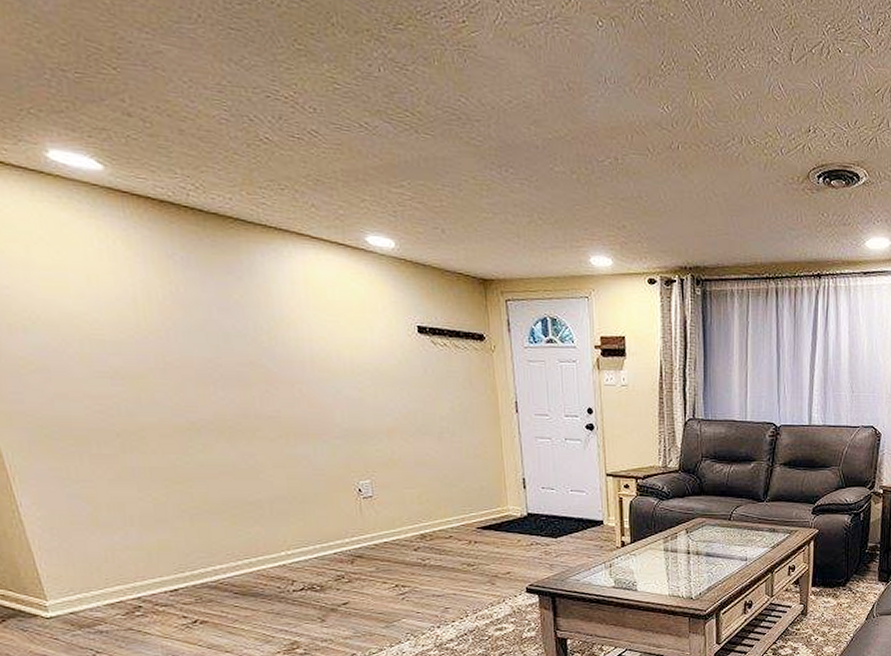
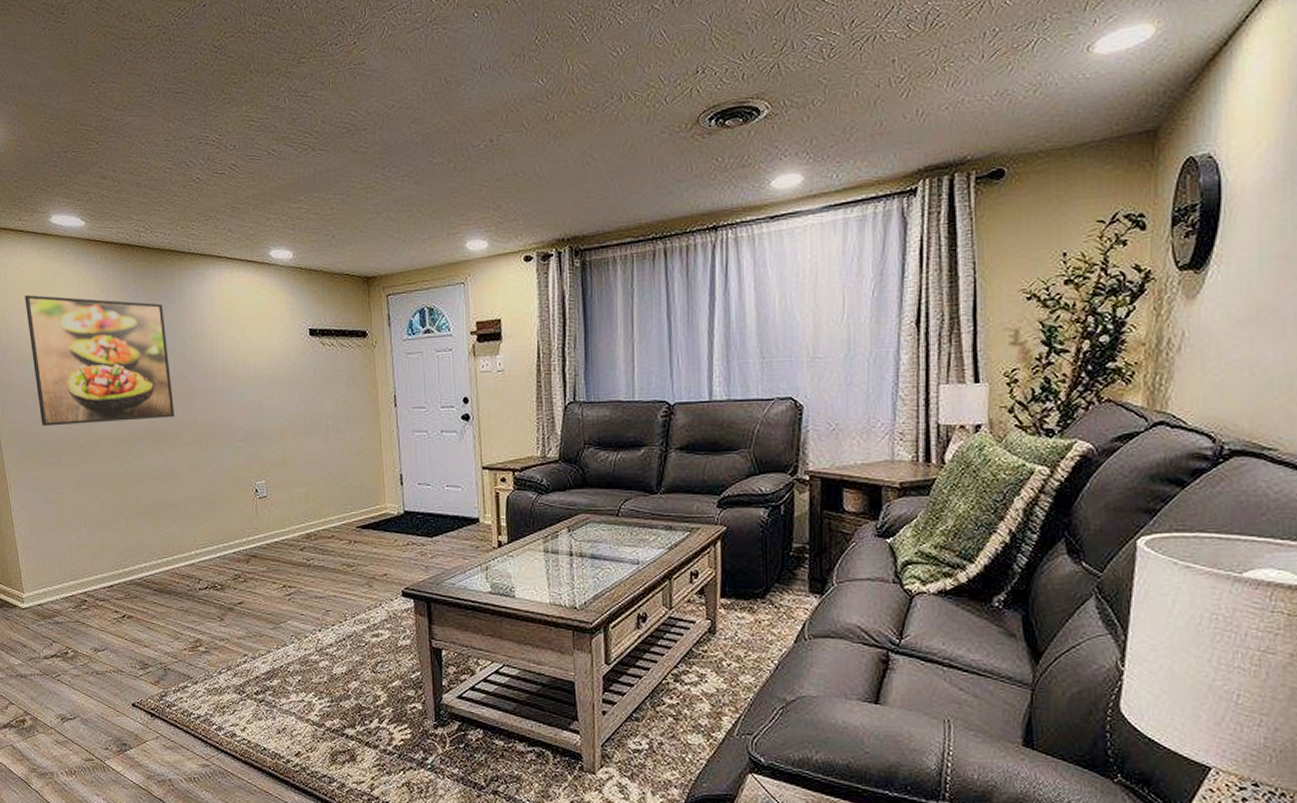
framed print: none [13,245,250,409] -> present [25,294,174,426]

